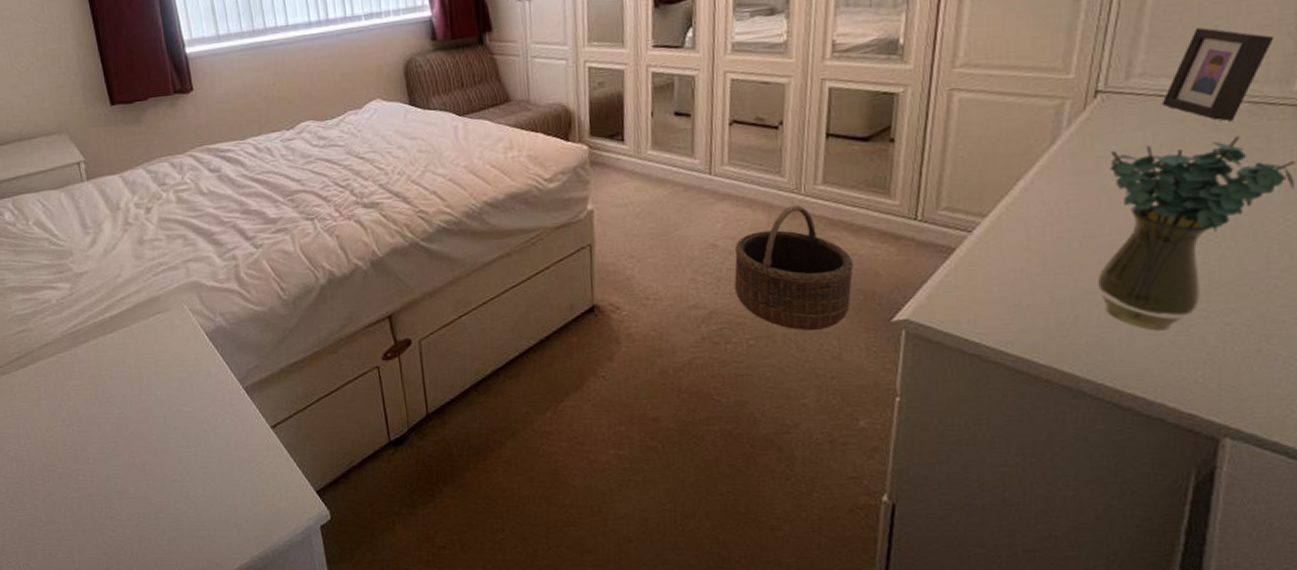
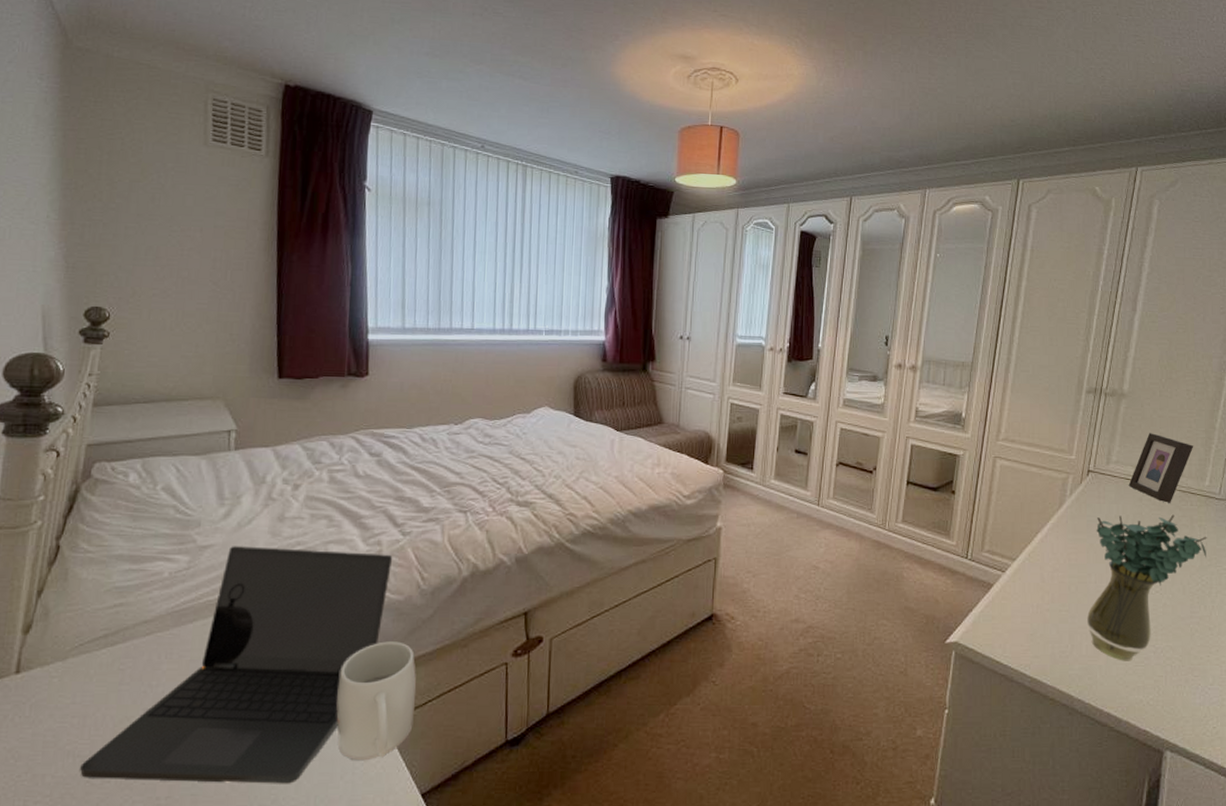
laptop: none [24,268,251,483] -> present [80,546,393,784]
mug: none [221,351,298,462] -> present [335,641,417,761]
basket: present [734,205,854,331] -> none [830,538,920,648]

